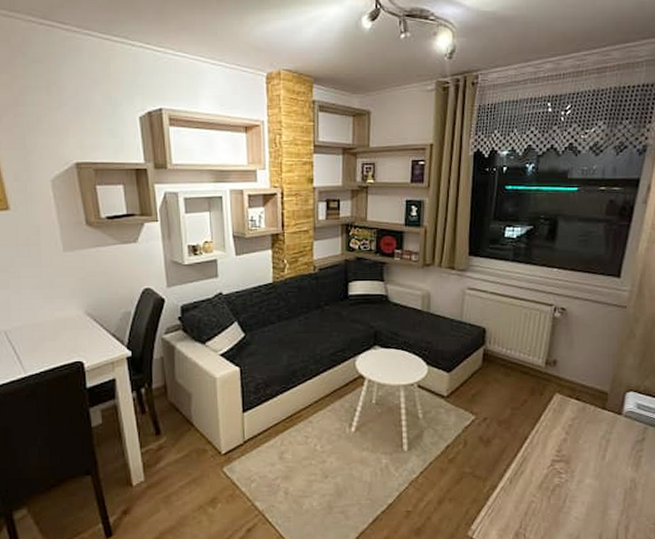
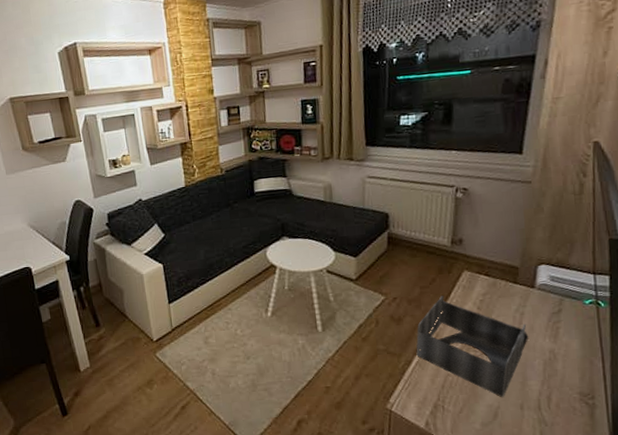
desk organizer: none [502,418,613,526] -> present [416,296,529,397]

